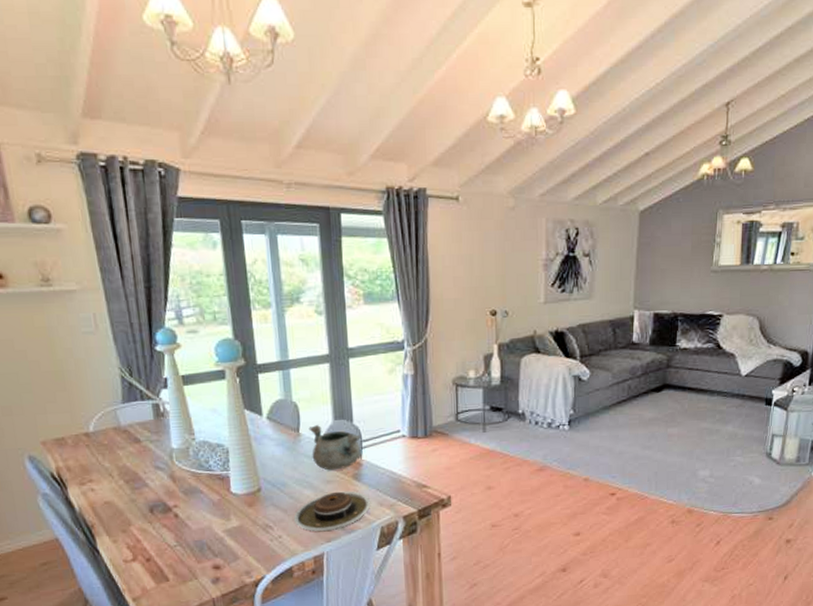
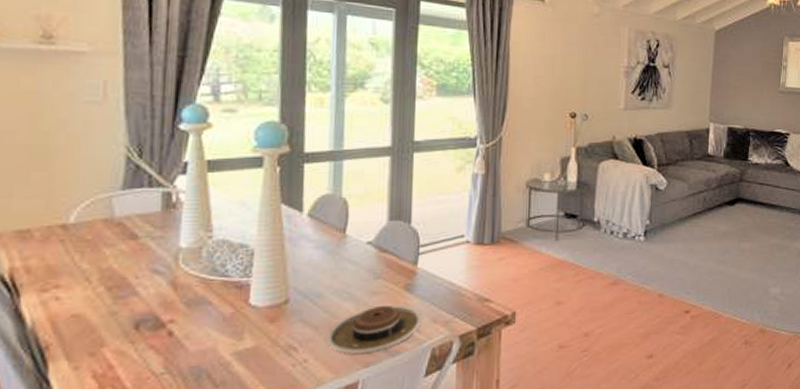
bowl: present [308,425,361,471] -> none [357,226,418,280]

